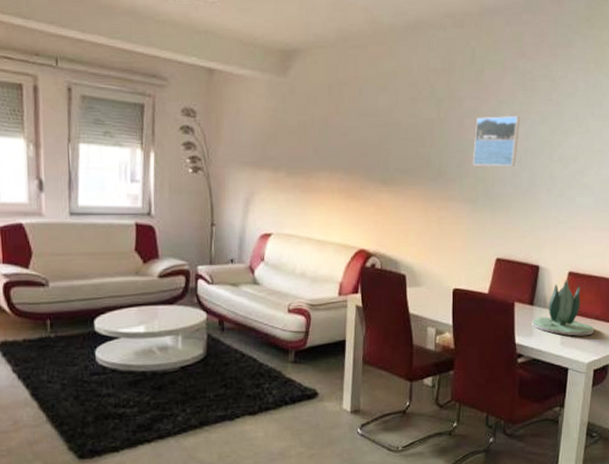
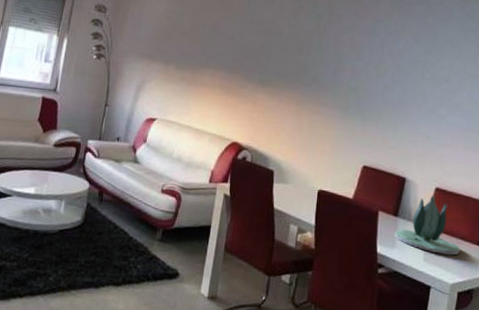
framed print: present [472,115,521,167] -> none [346,33,396,81]

